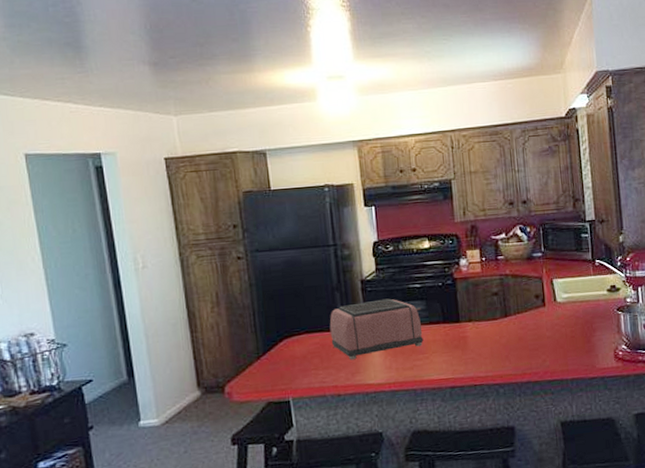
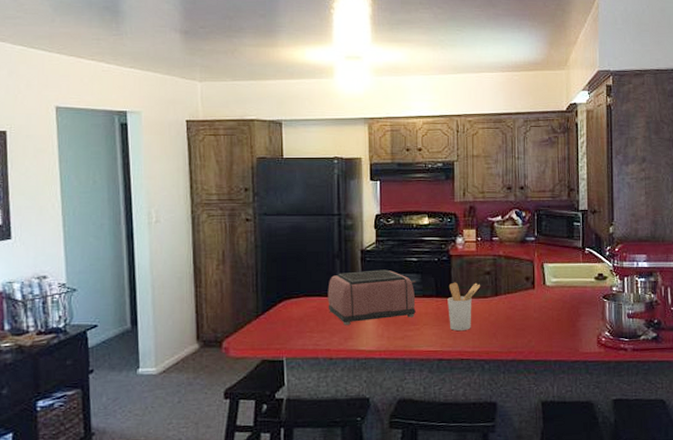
utensil holder: none [455,305,489,356] -> present [447,282,481,331]

